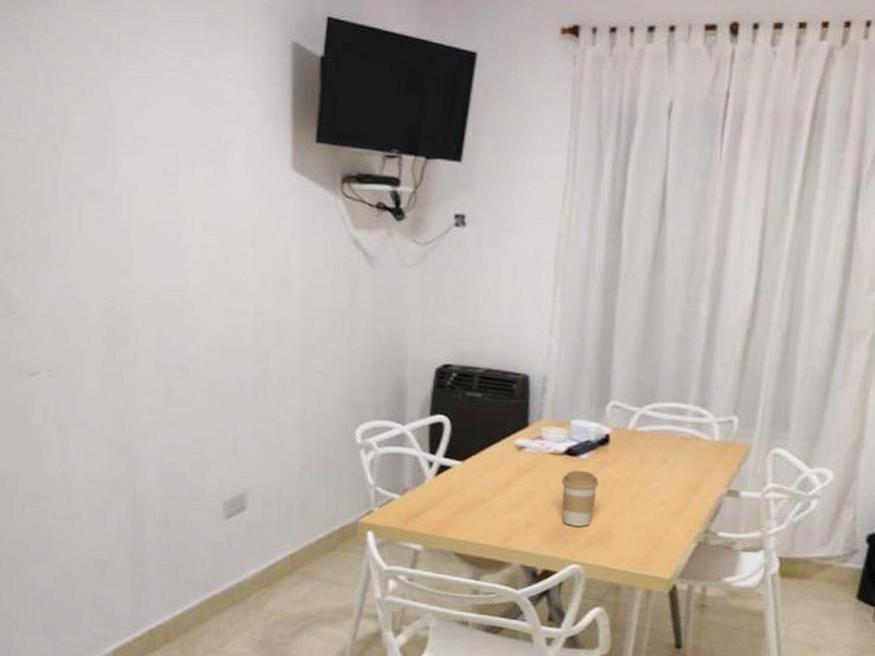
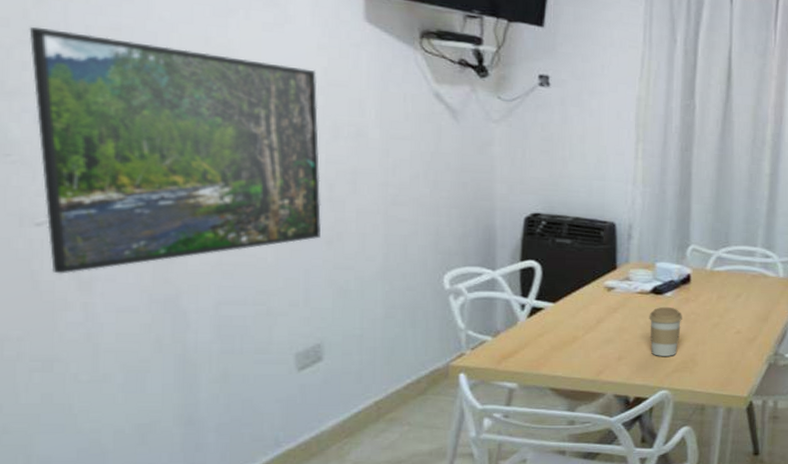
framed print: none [29,196,249,420] -> present [29,26,321,274]

